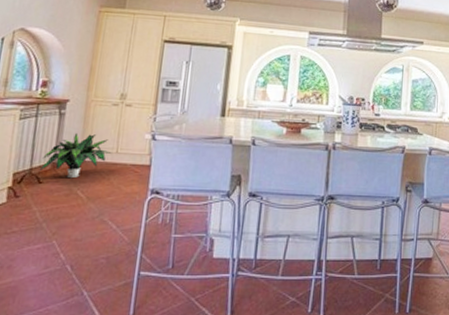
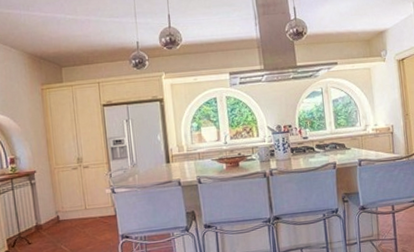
potted plant: present [39,132,112,179] -> none [26,197,82,237]

